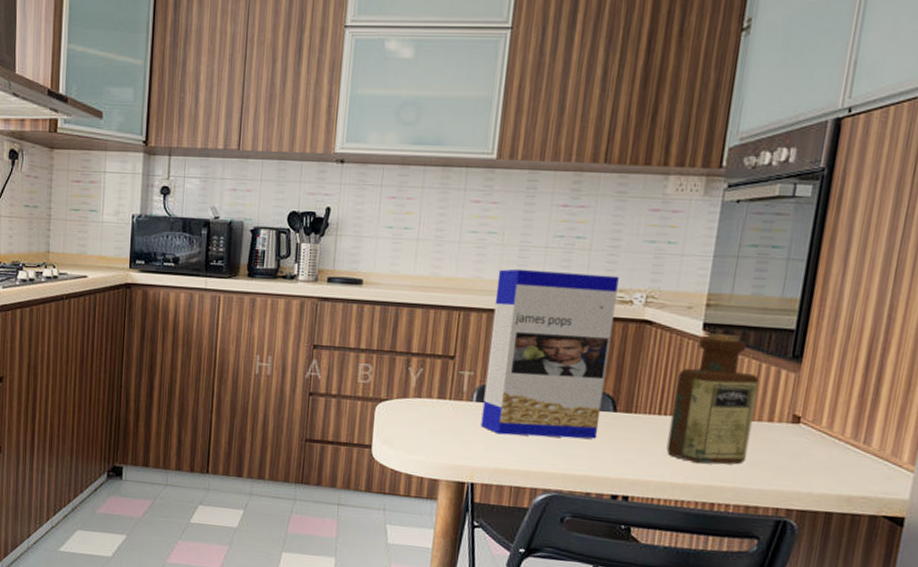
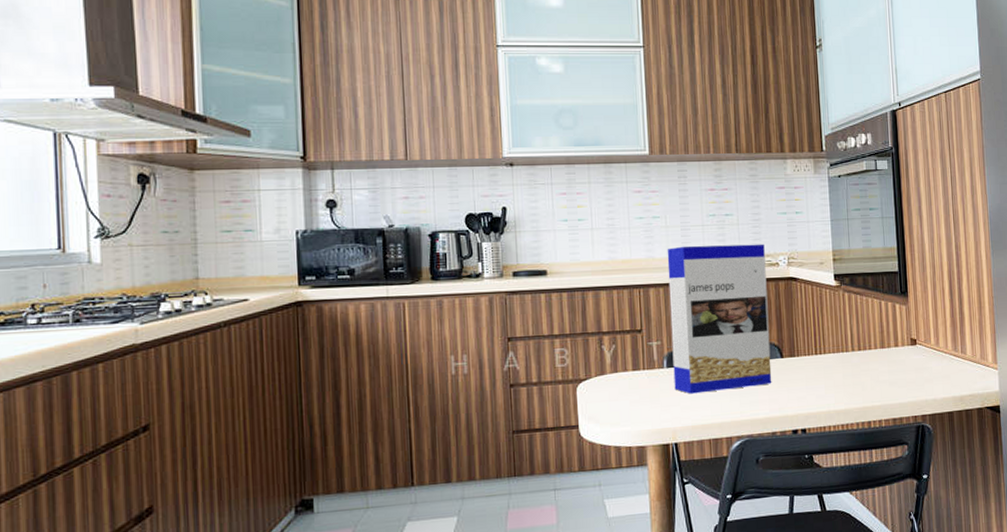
bottle: present [666,334,760,465] -> none [823,281,886,391]

